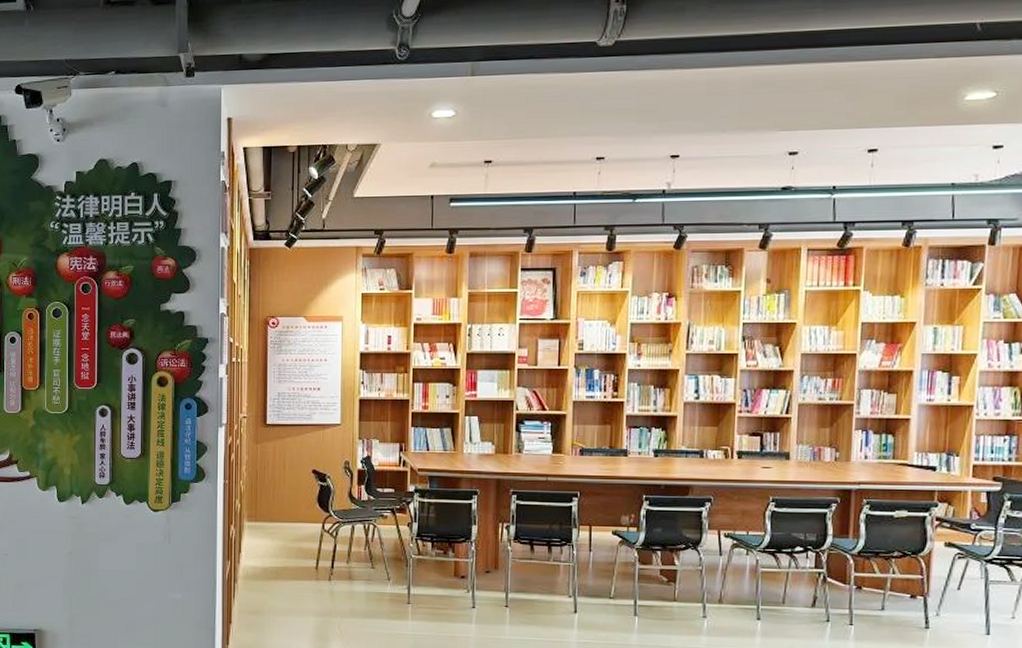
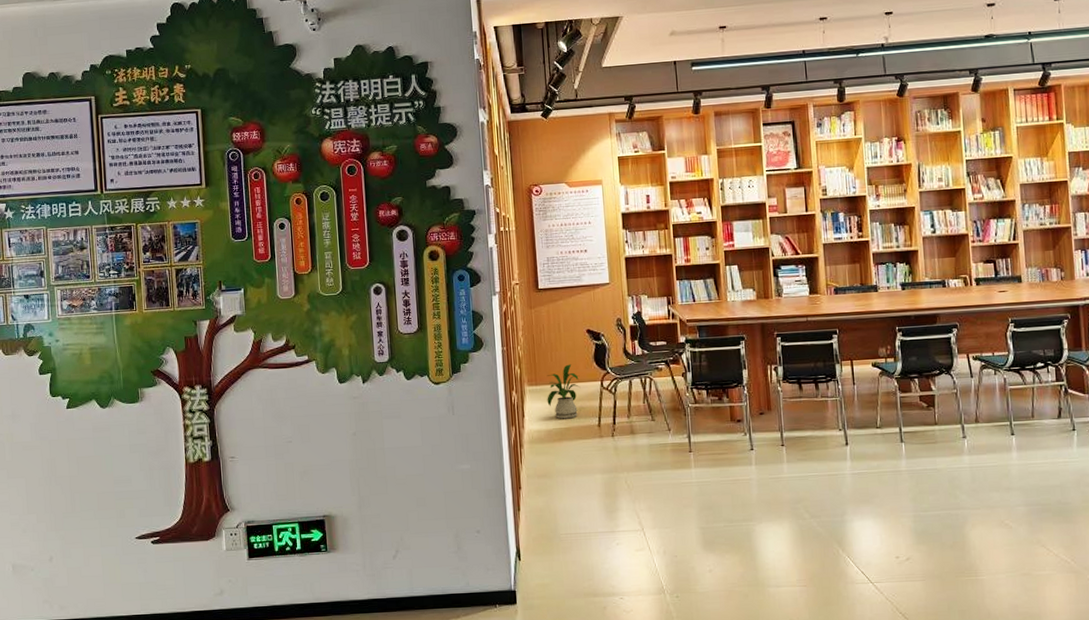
house plant: none [265,503,301,559] -> present [546,364,581,419]

